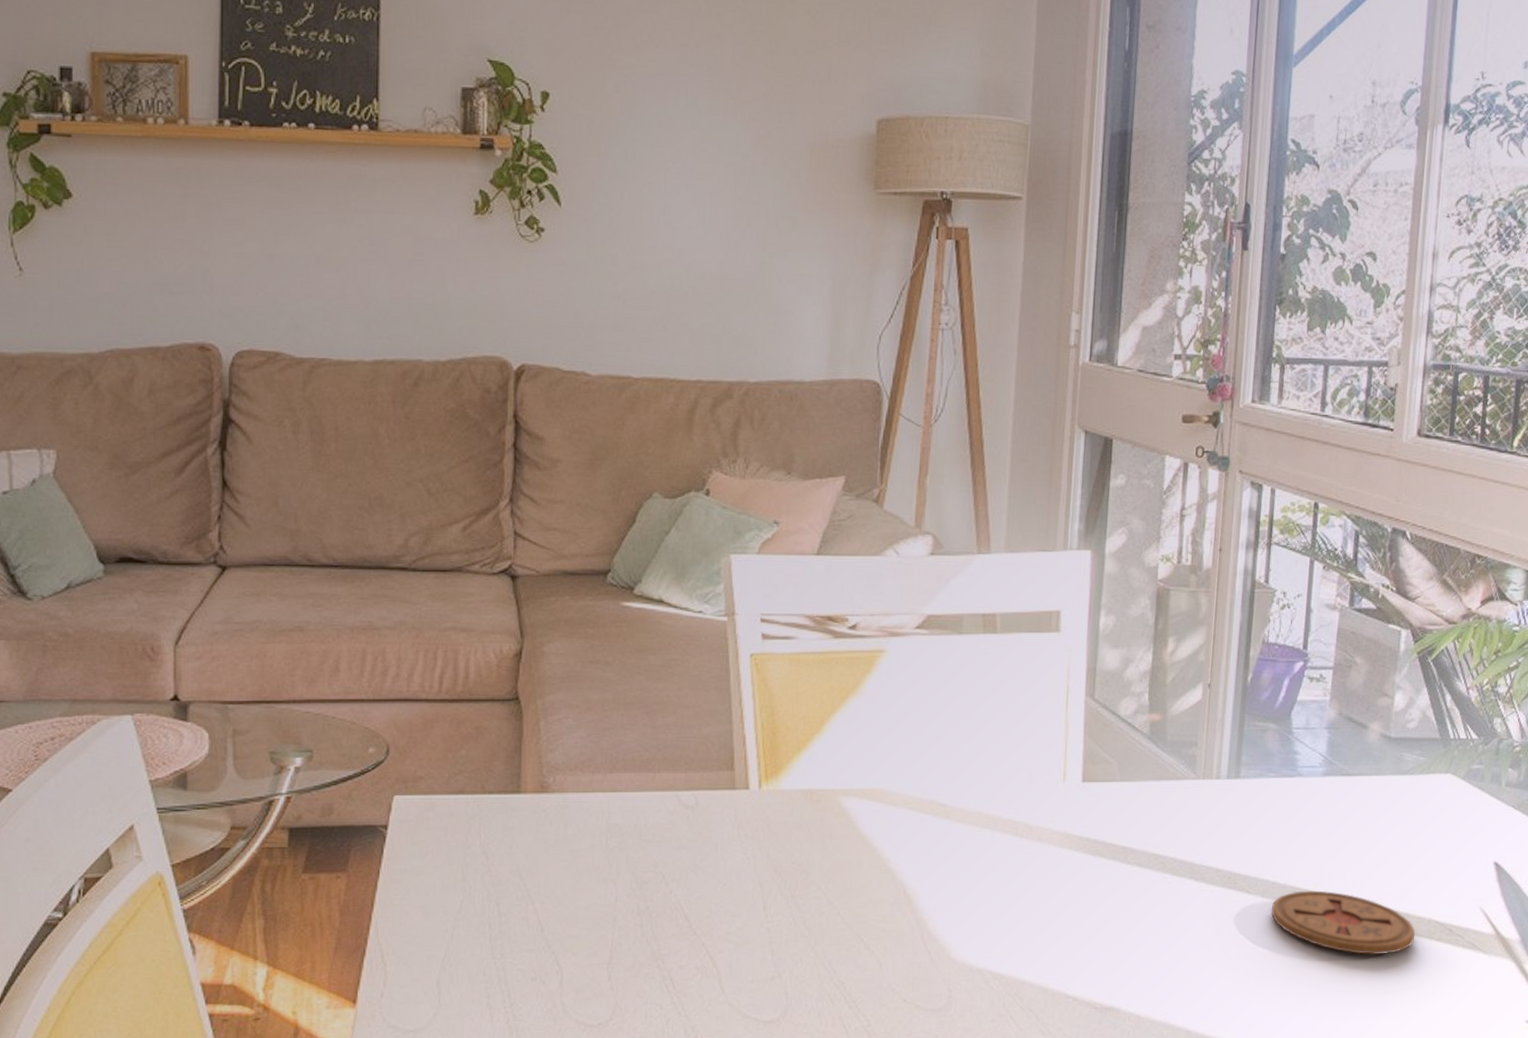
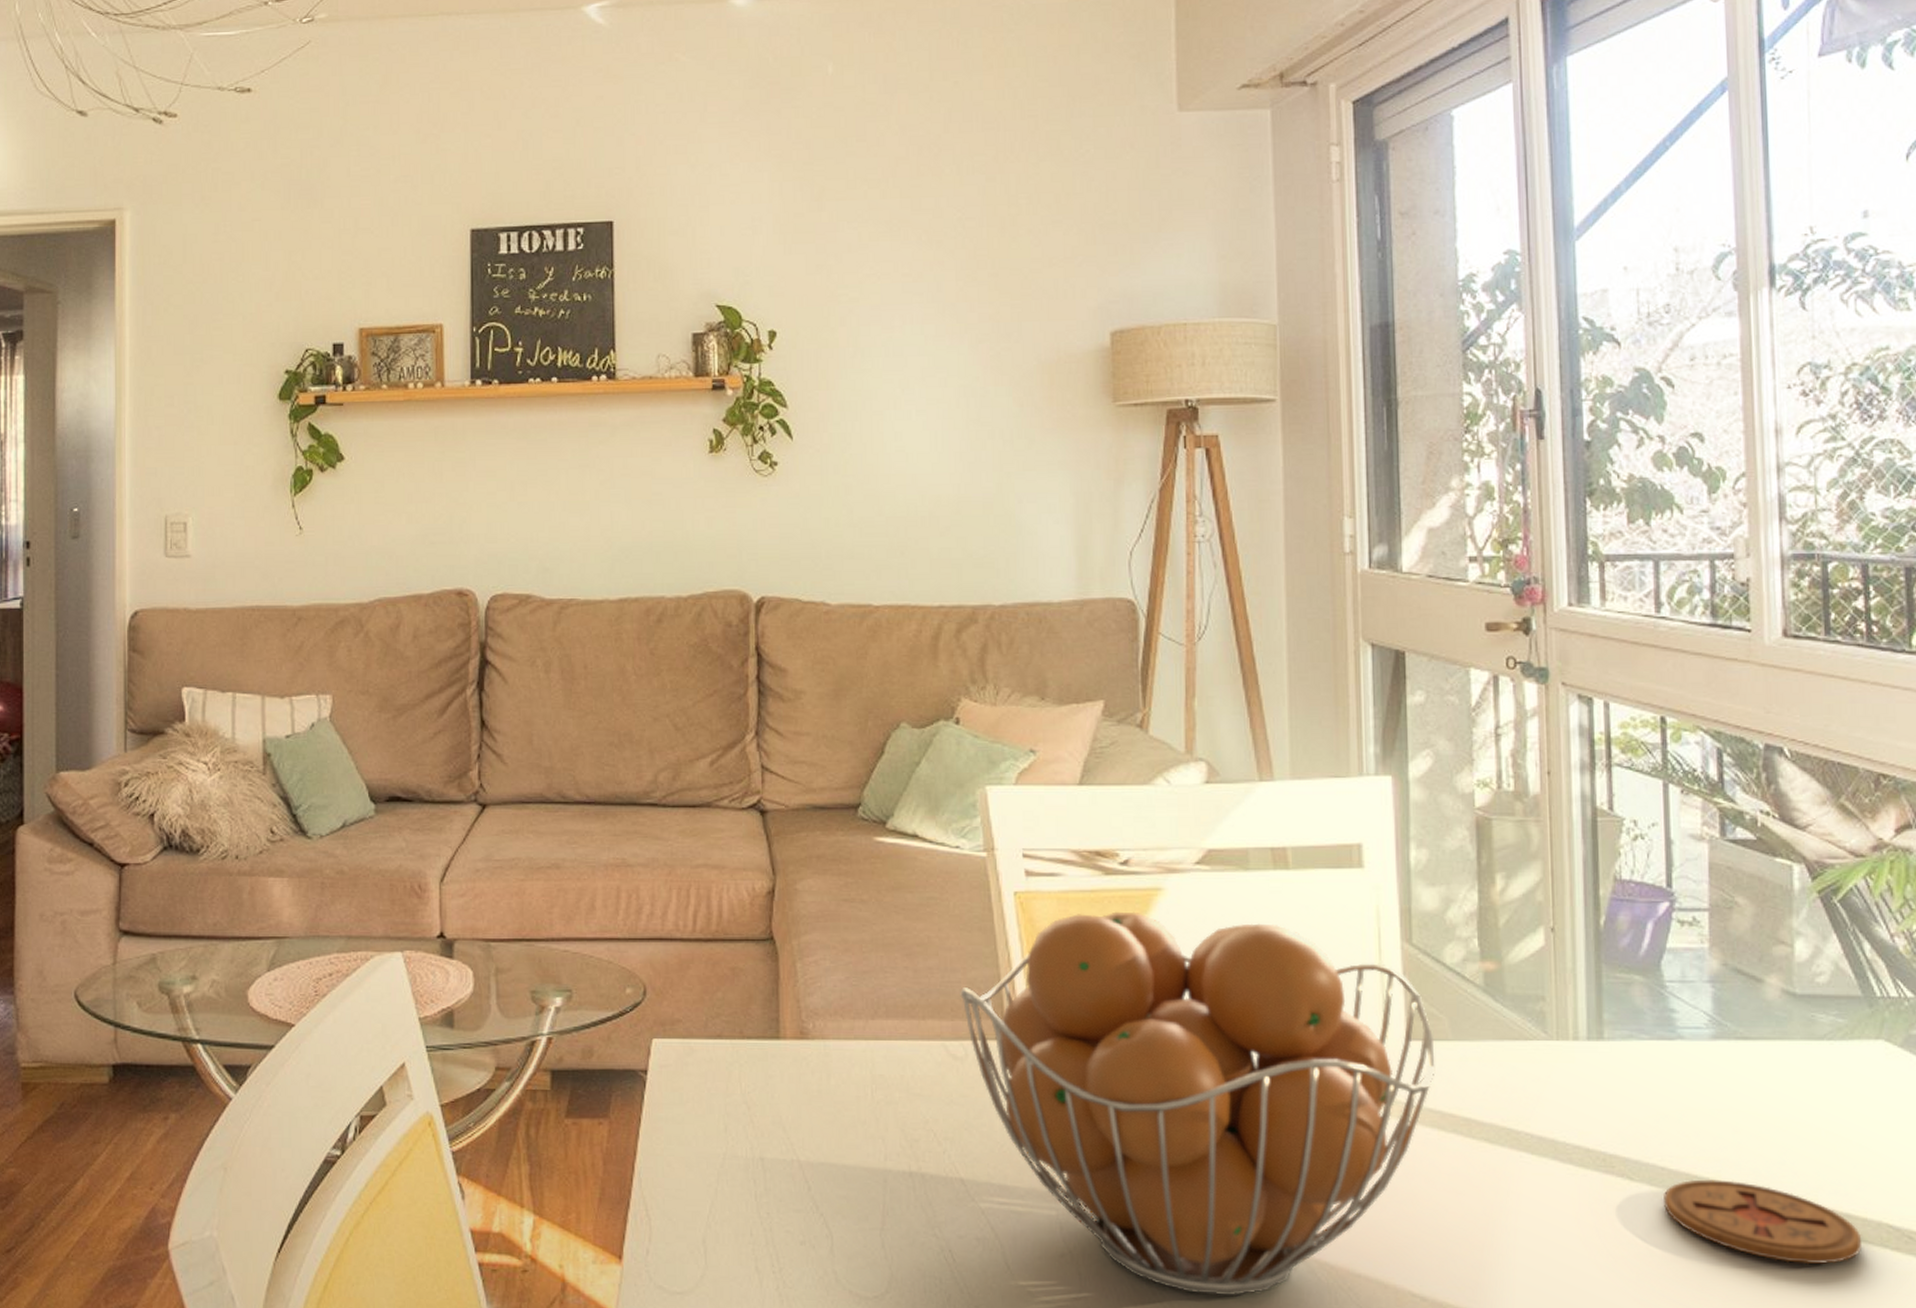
fruit basket: none [694,671,1104,1006] -> present [960,911,1435,1296]

